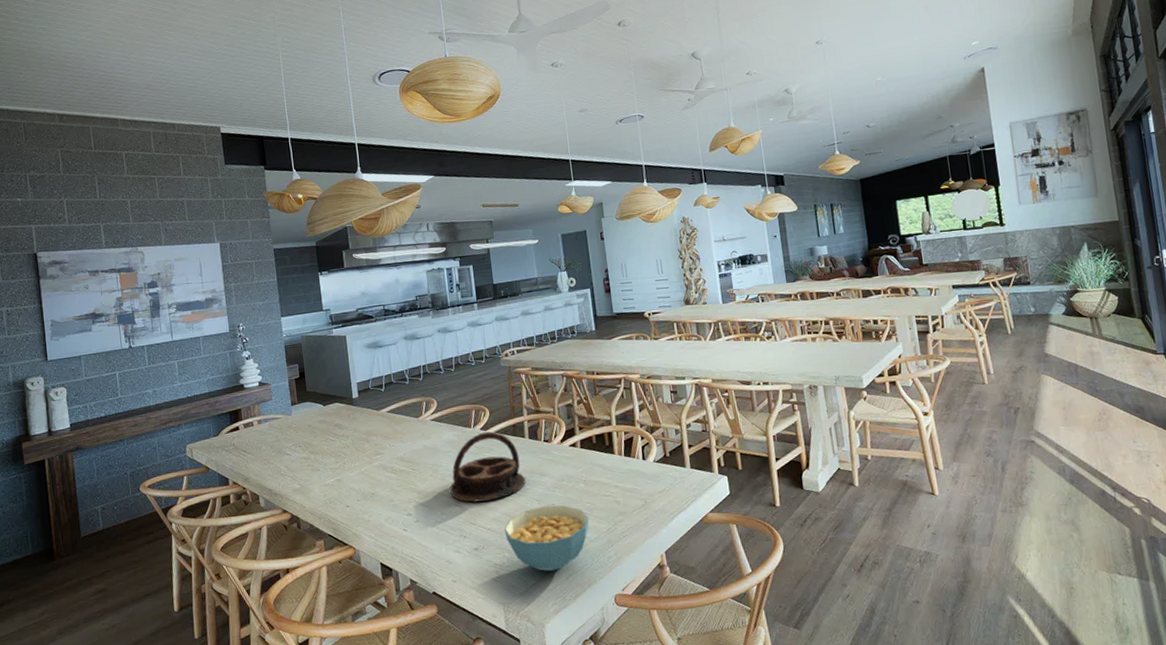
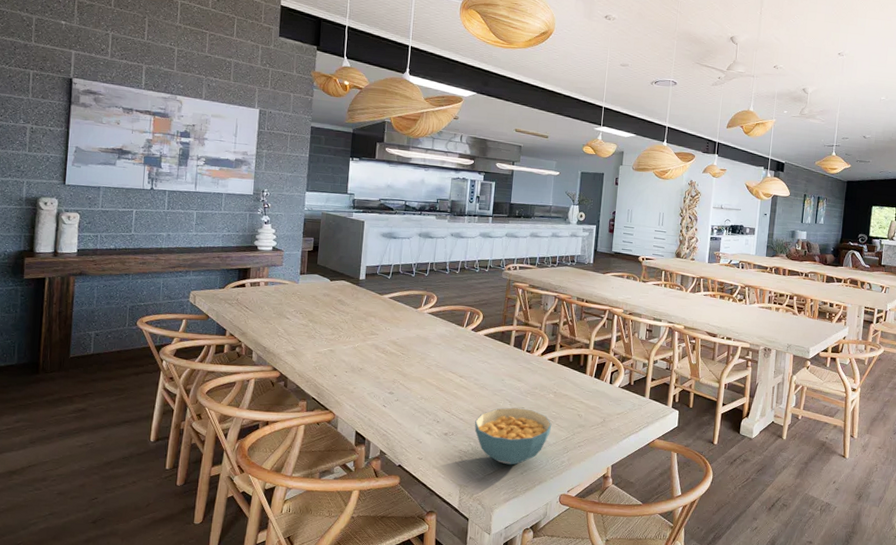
serving tray: present [450,431,526,503] -> none [433,333,503,395]

